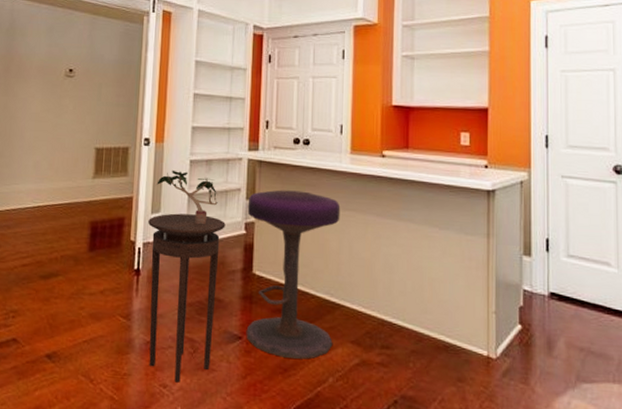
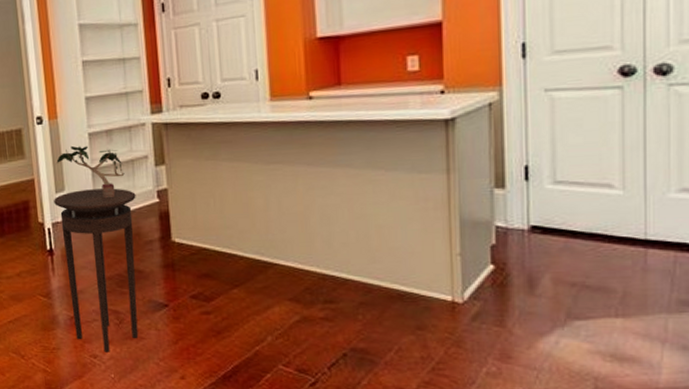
stool: present [246,190,341,359] -> none [157,149,269,321]

